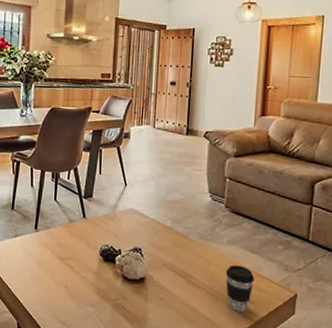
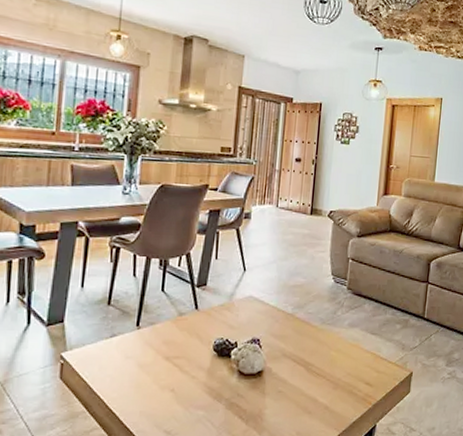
coffee cup: present [225,265,255,312] -> none [346,348,374,396]

